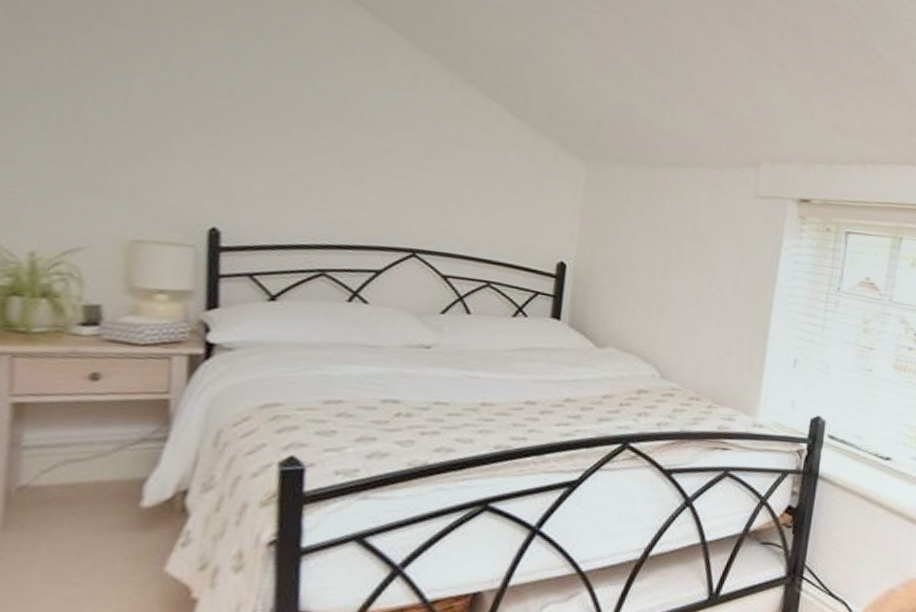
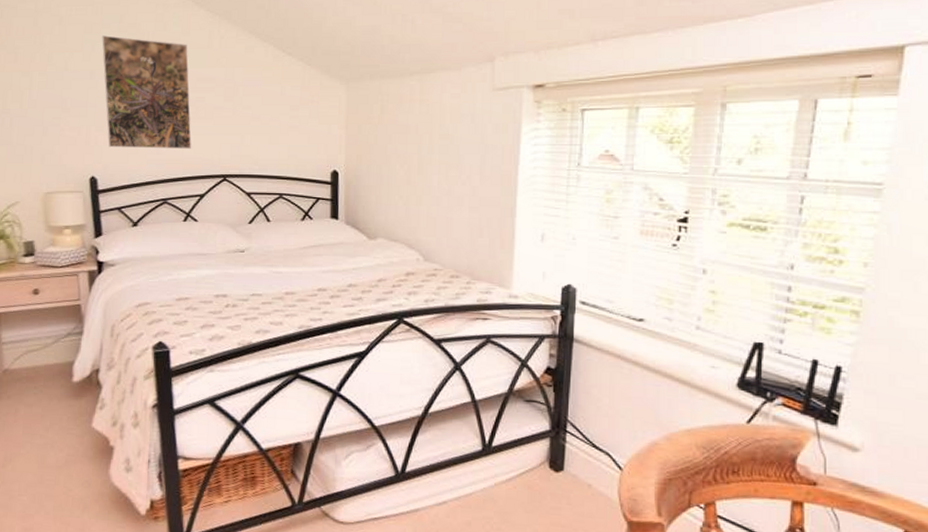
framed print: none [244,47,381,211] -> present [102,35,192,149]

